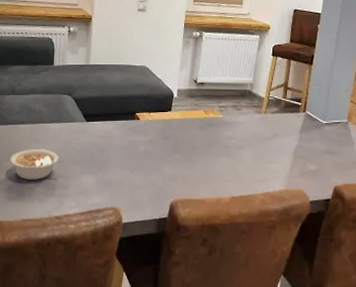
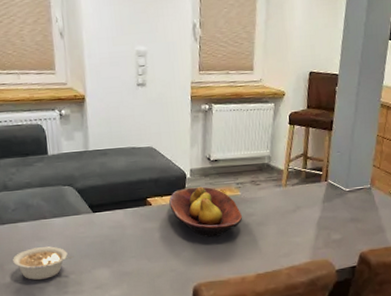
fruit bowl: none [156,106,223,155] -> present [169,186,243,237]

